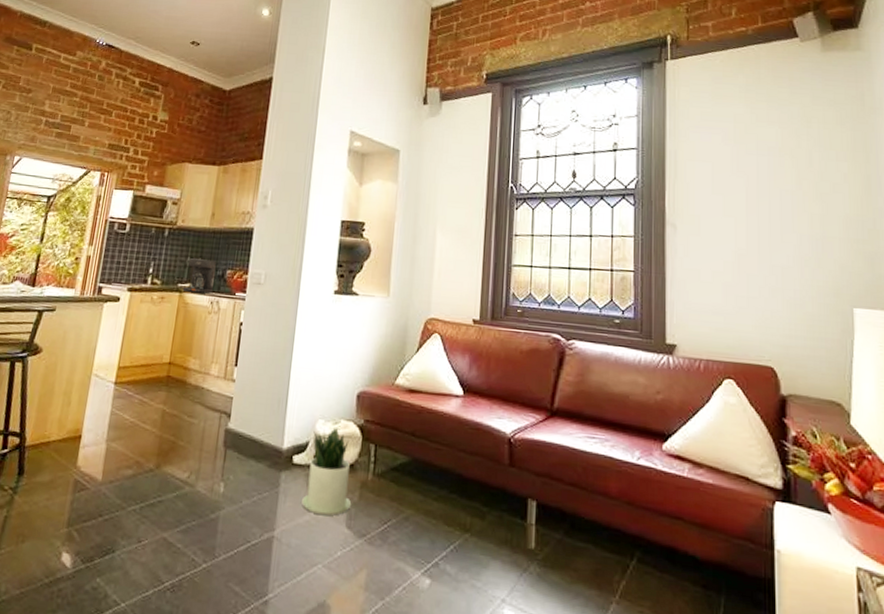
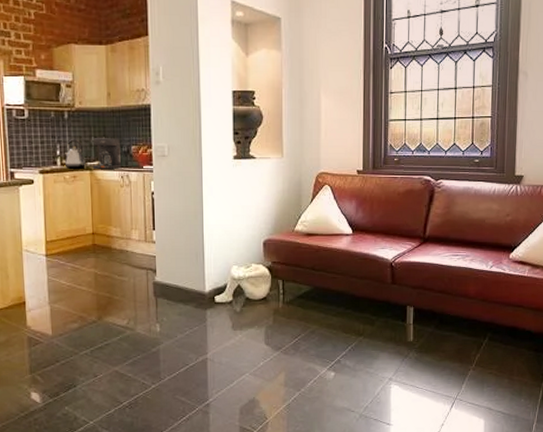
kettle: none [155,257,177,290] -> present [64,139,86,169]
planter: present [302,428,352,516] -> none [227,271,268,338]

